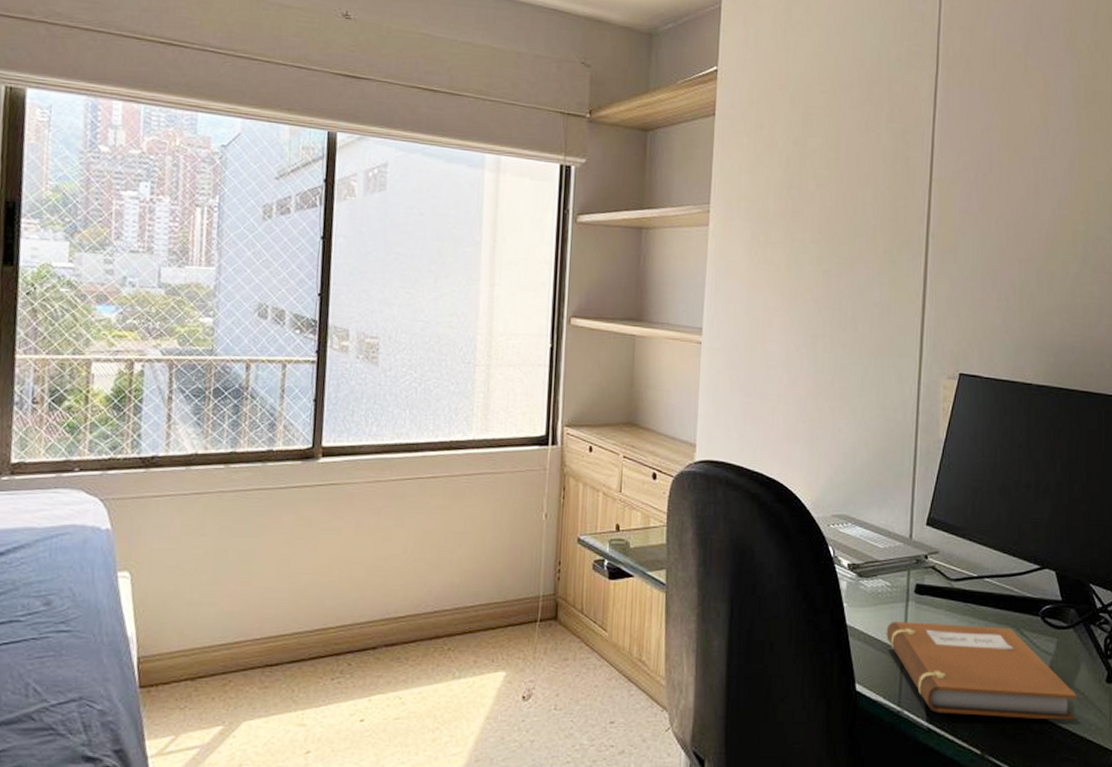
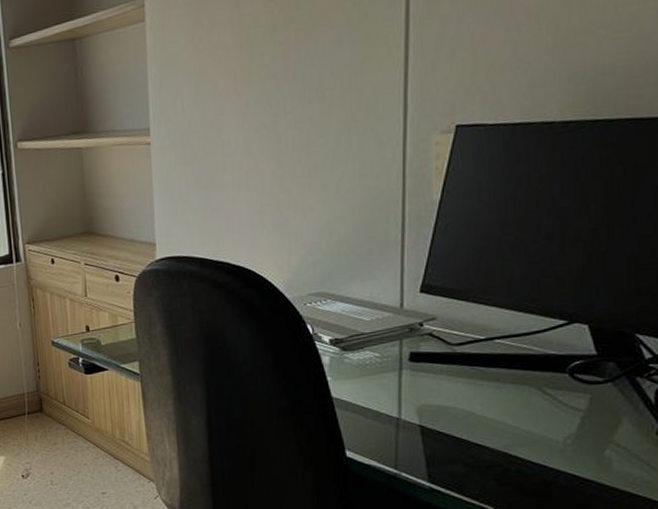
notebook: present [886,622,1077,720] -> none [377,387,617,475]

